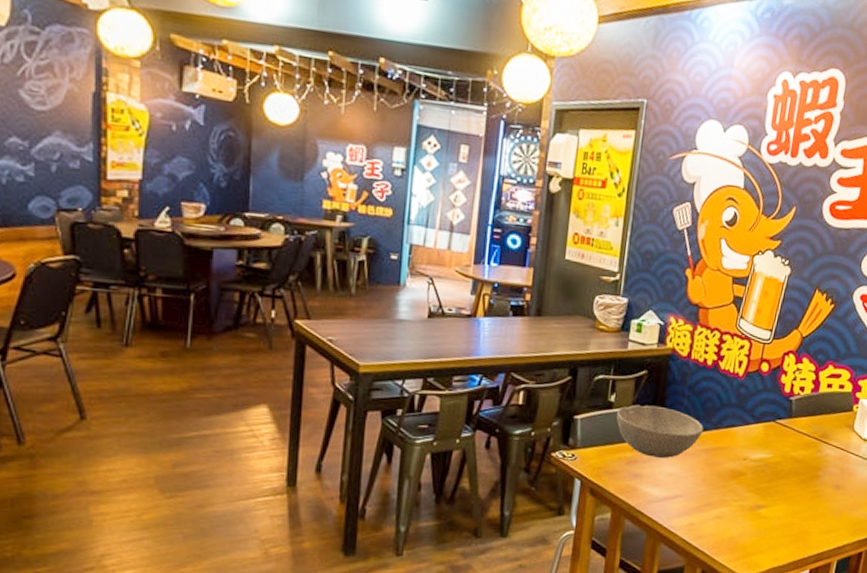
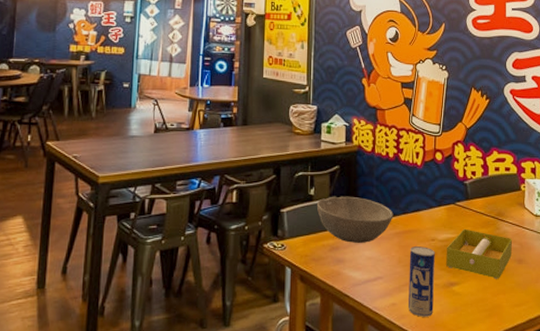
beverage can: none [707,465,745,539] -> present [409,246,435,317]
tissue box: none [755,449,833,504] -> present [446,228,512,279]

